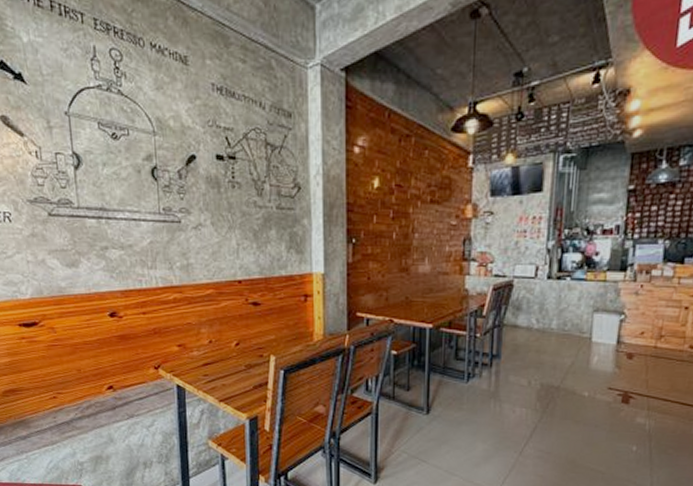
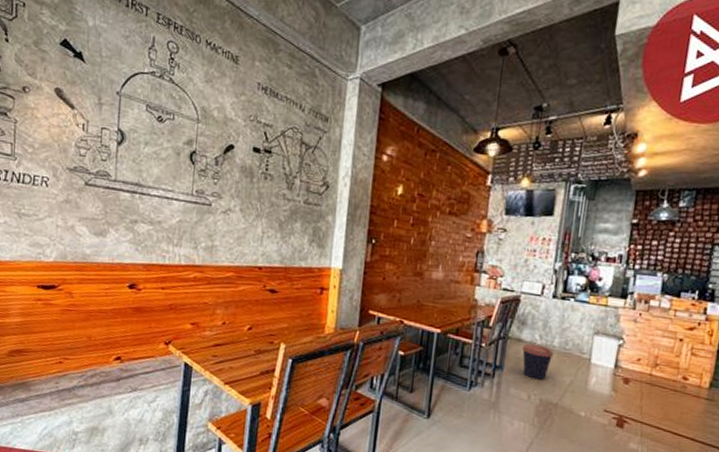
coffee cup: none [519,329,553,364] -> present [522,343,554,380]

